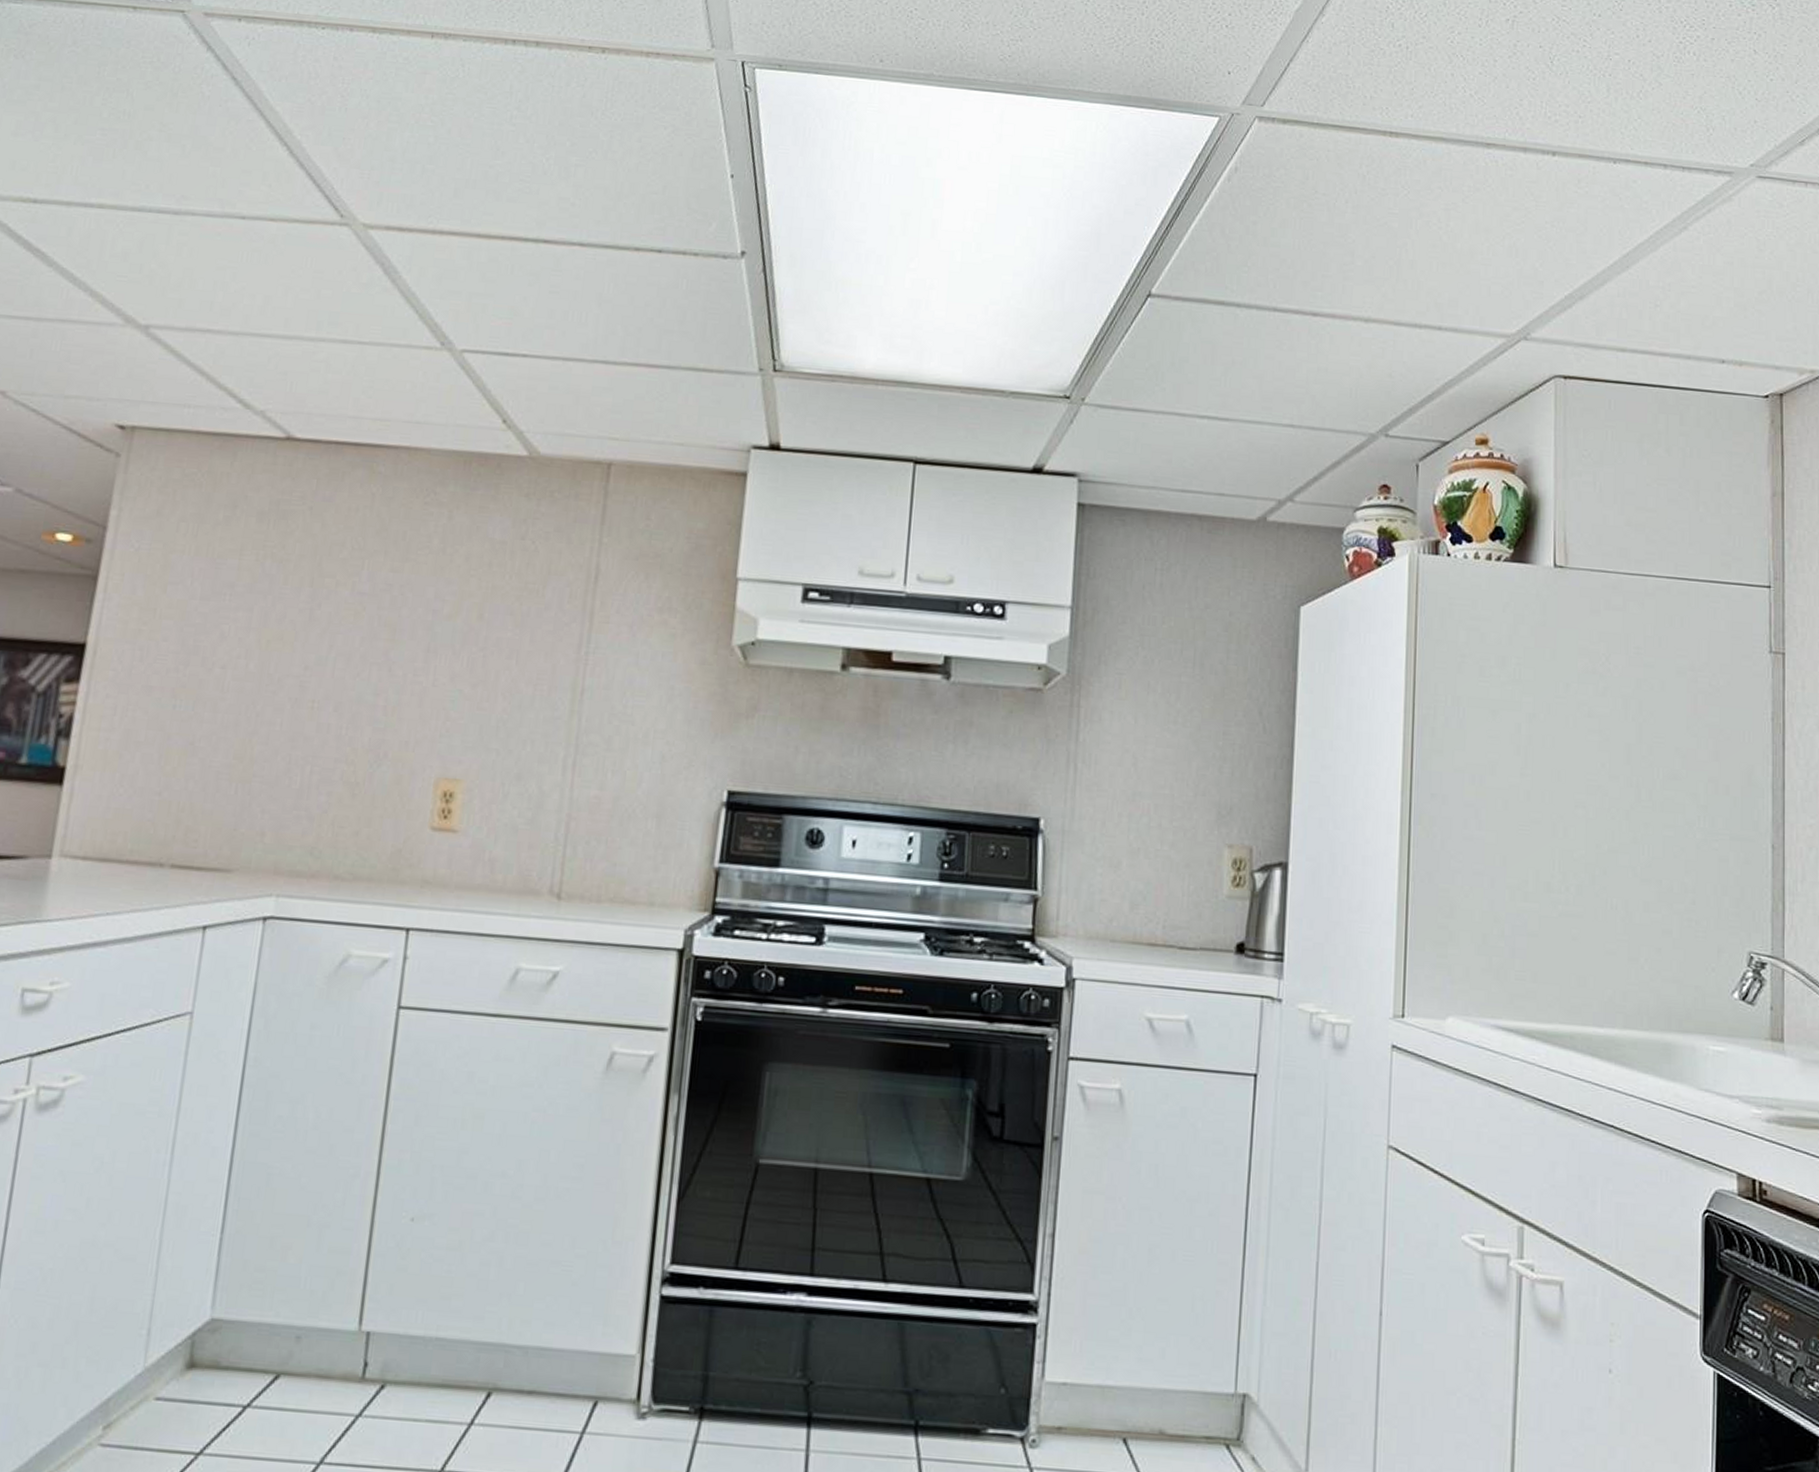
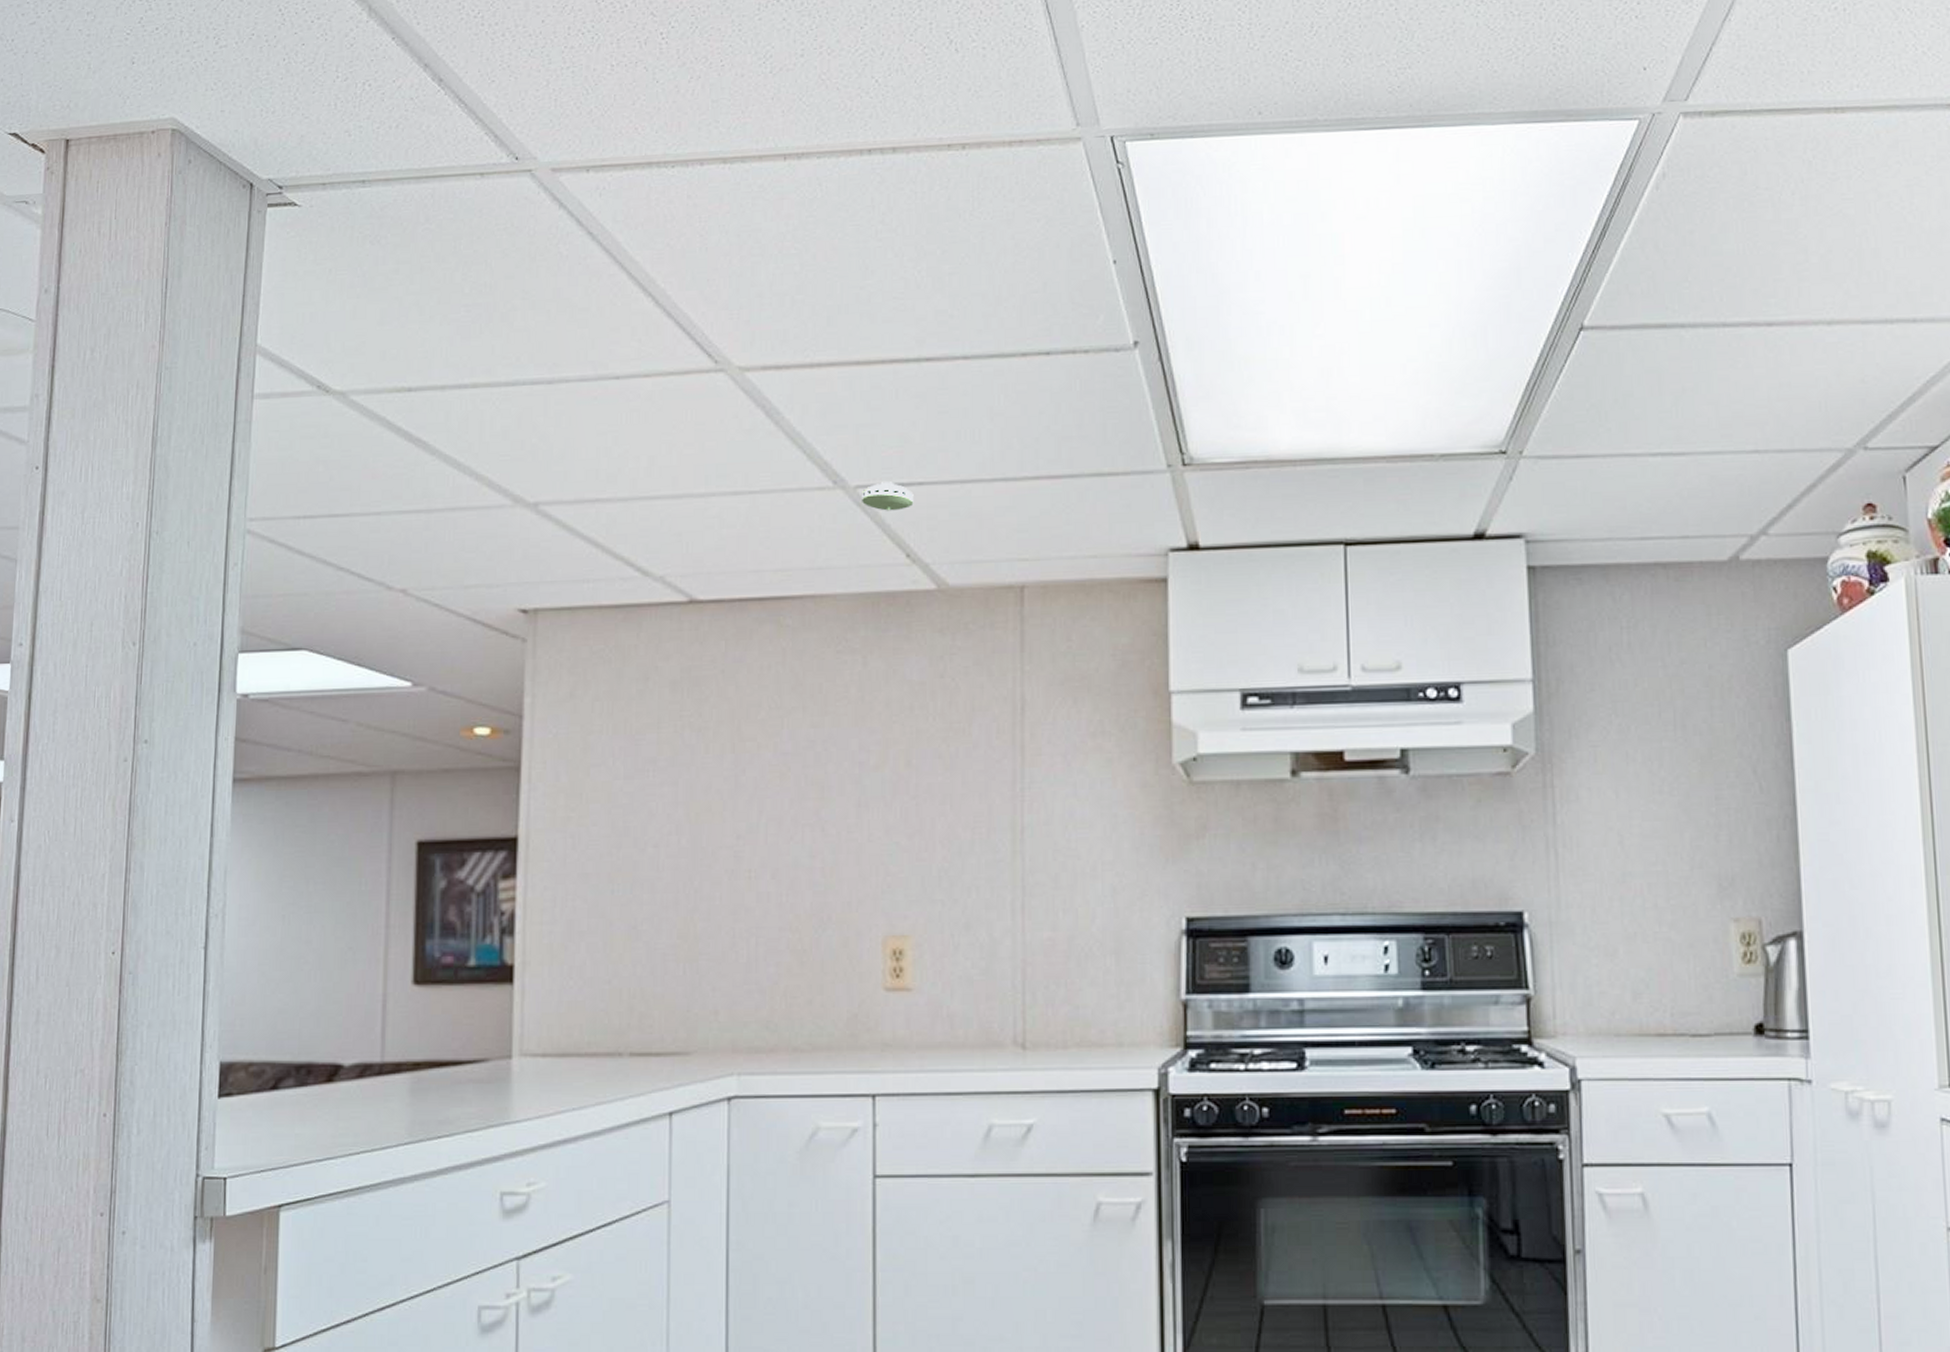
smoke detector: none [466,349,517,378] -> present [862,481,914,511]

